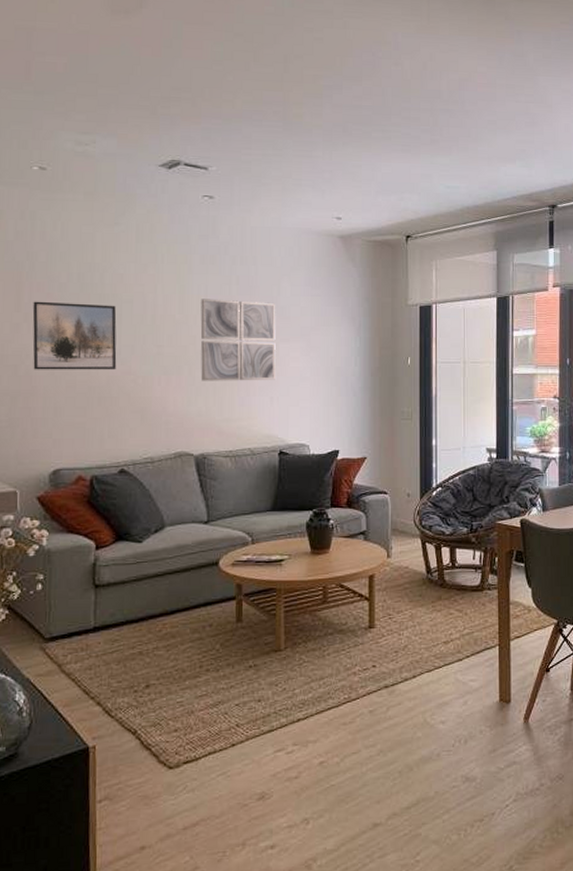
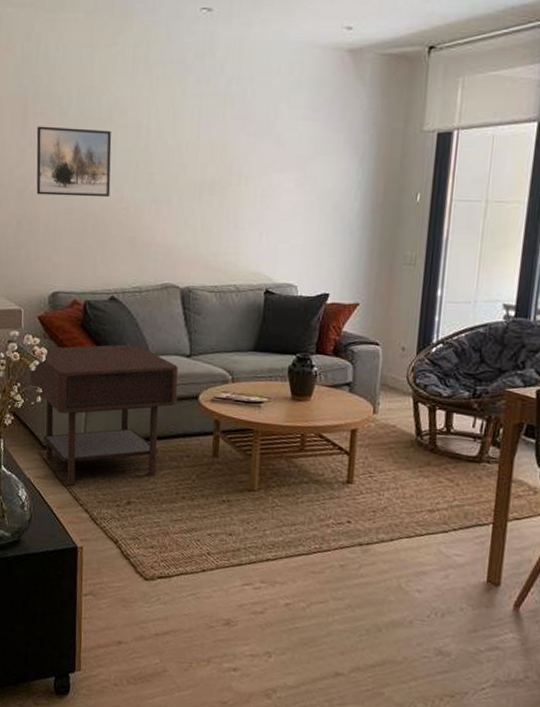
side table: none [27,516,197,678] -> present [29,344,178,486]
wall art: present [200,299,276,381] -> none [190,123,271,214]

